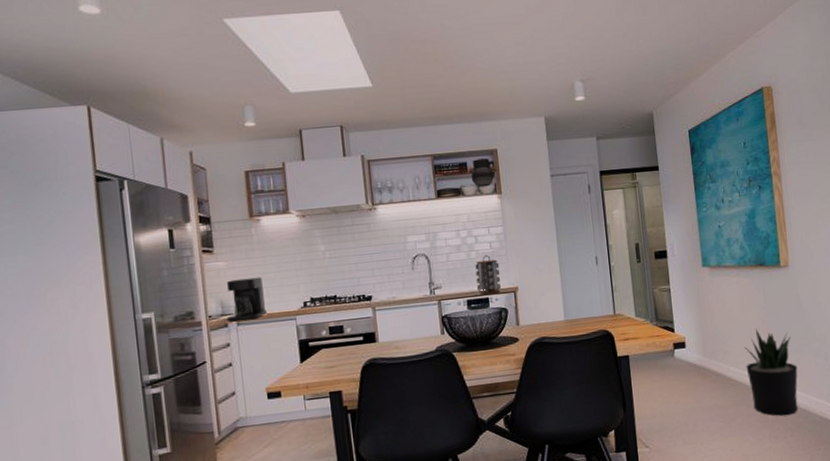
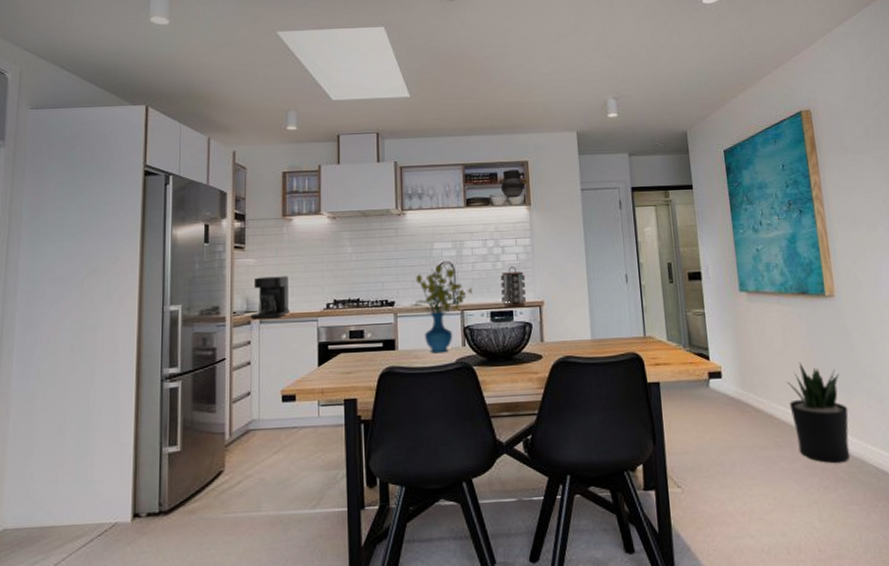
bouquet: none [388,255,448,343] -> present [410,262,472,353]

